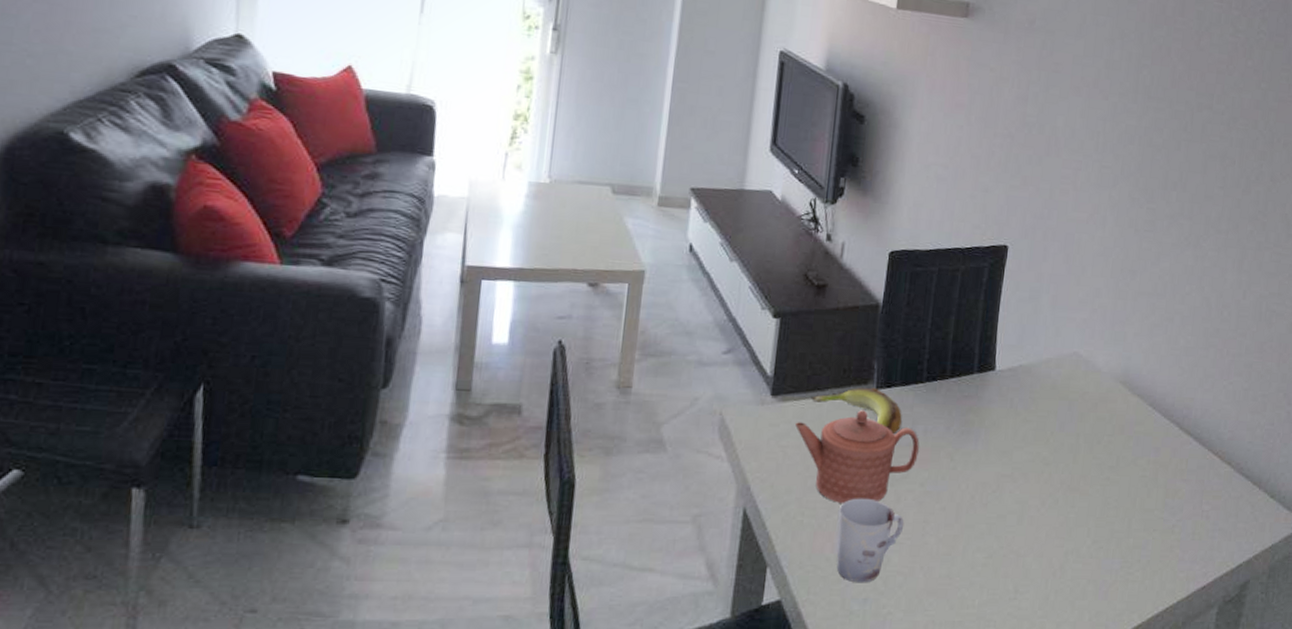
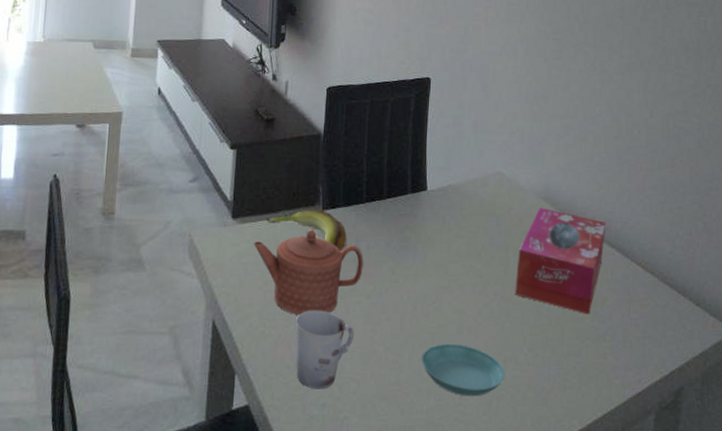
saucer: none [976,535,1066,591] -> present [421,343,505,397]
tissue box: none [1083,392,1186,506] -> present [515,208,606,315]

